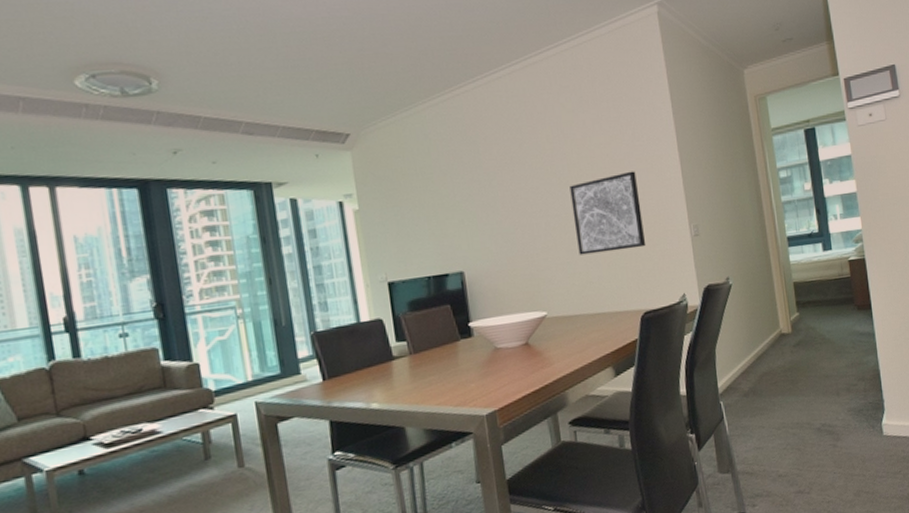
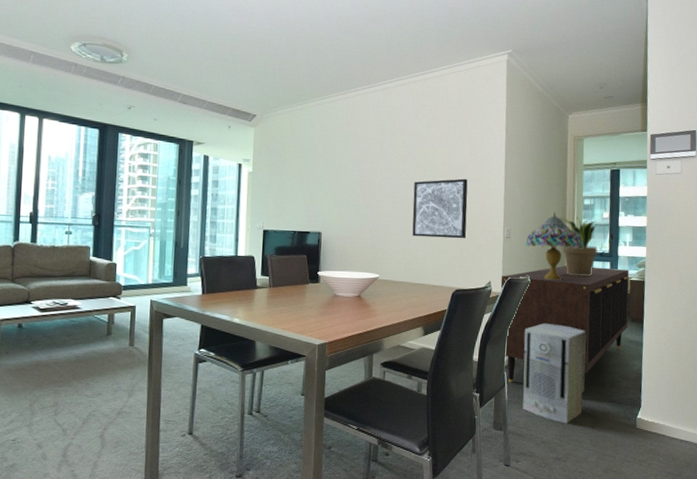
sideboard: none [696,248,855,413] -> present [500,265,629,383]
table lamp: none [718,194,788,278] -> present [525,212,584,281]
air purifier: none [736,330,819,449] -> present [522,323,587,424]
potted plant: none [754,194,805,268] -> present [560,217,598,277]

